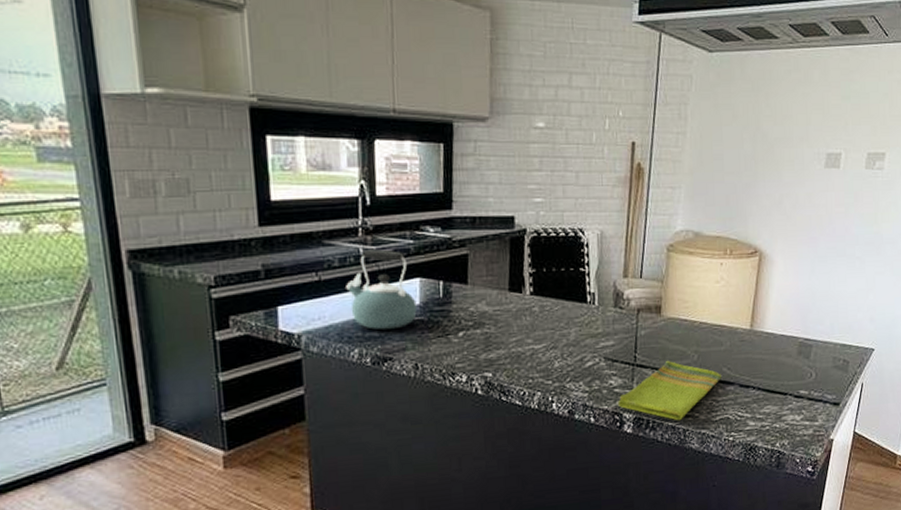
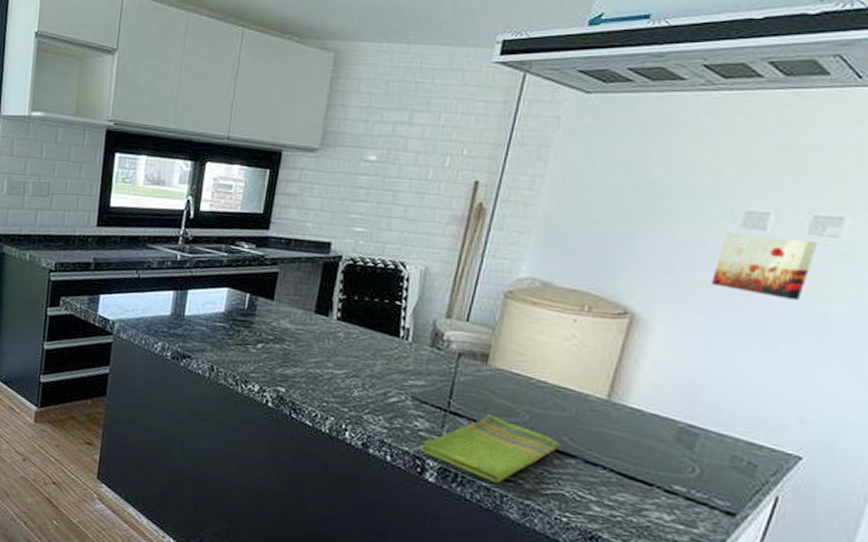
kettle: present [346,249,417,330] -> none [160,257,222,331]
wall art: none [810,173,872,224] -> present [712,233,819,300]

